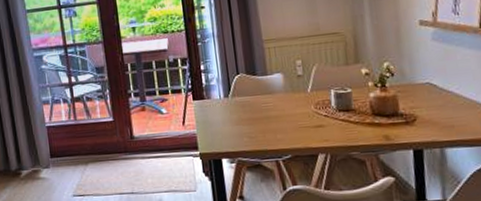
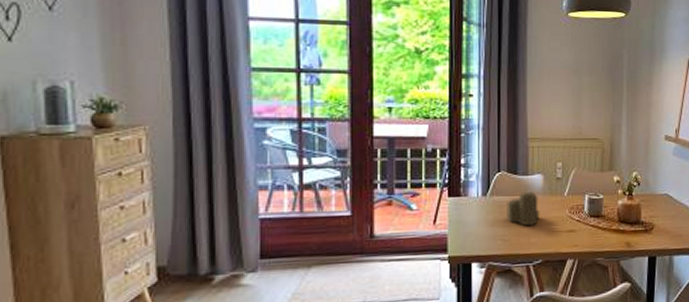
candle: none [249,88,284,124] -> present [507,188,540,227]

